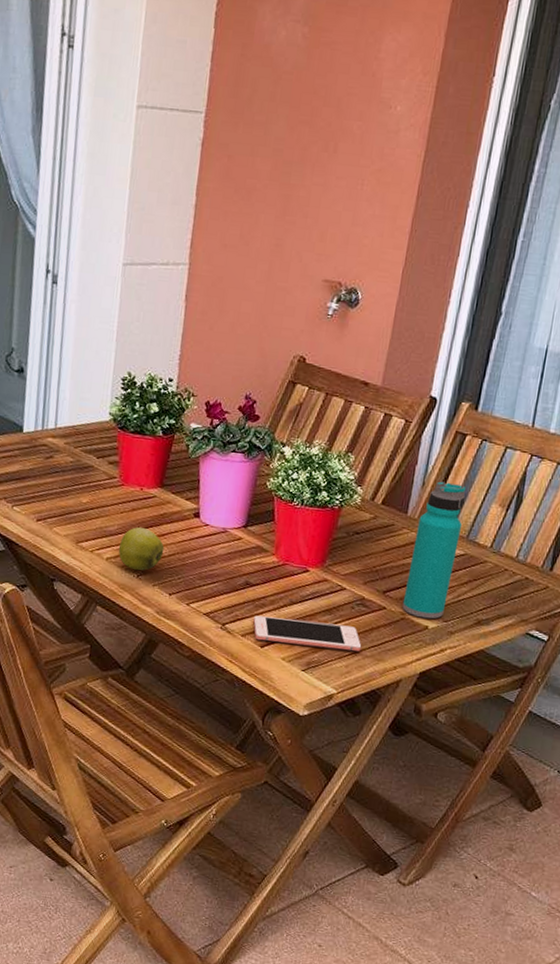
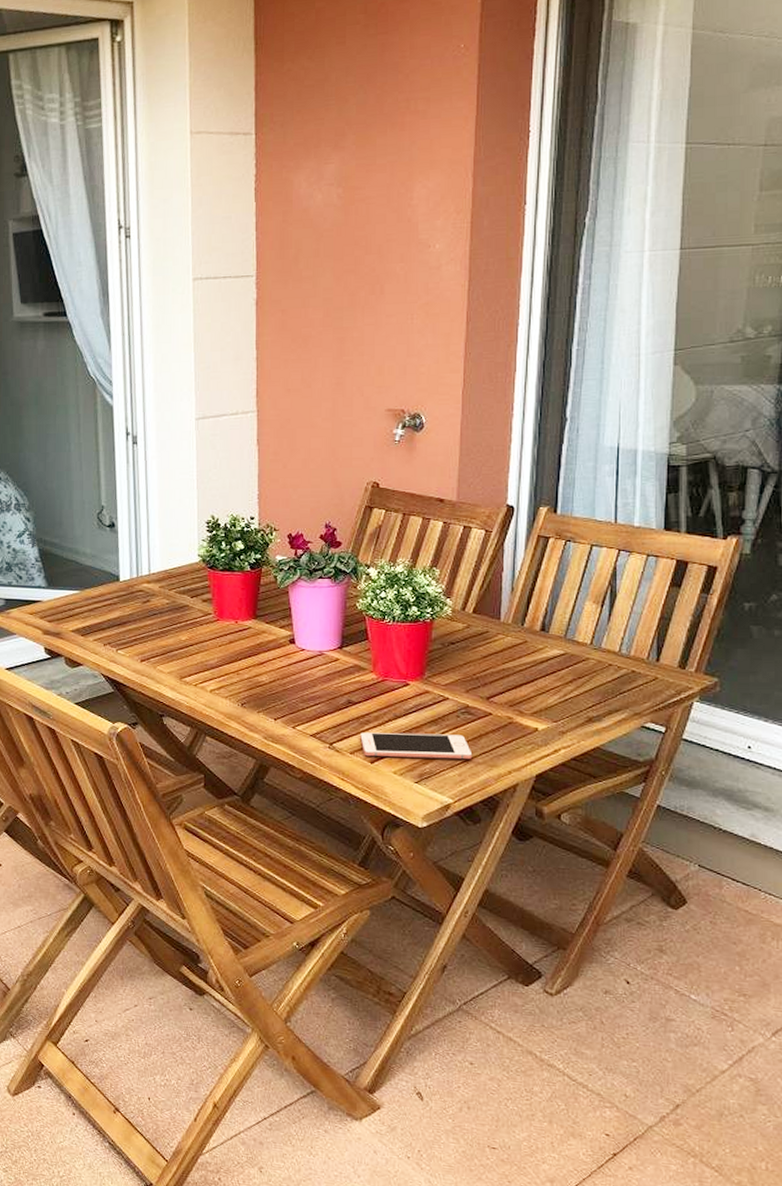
apple: present [118,527,165,571] -> none [220,657,265,700]
water bottle: present [402,481,466,619] -> none [508,585,558,721]

